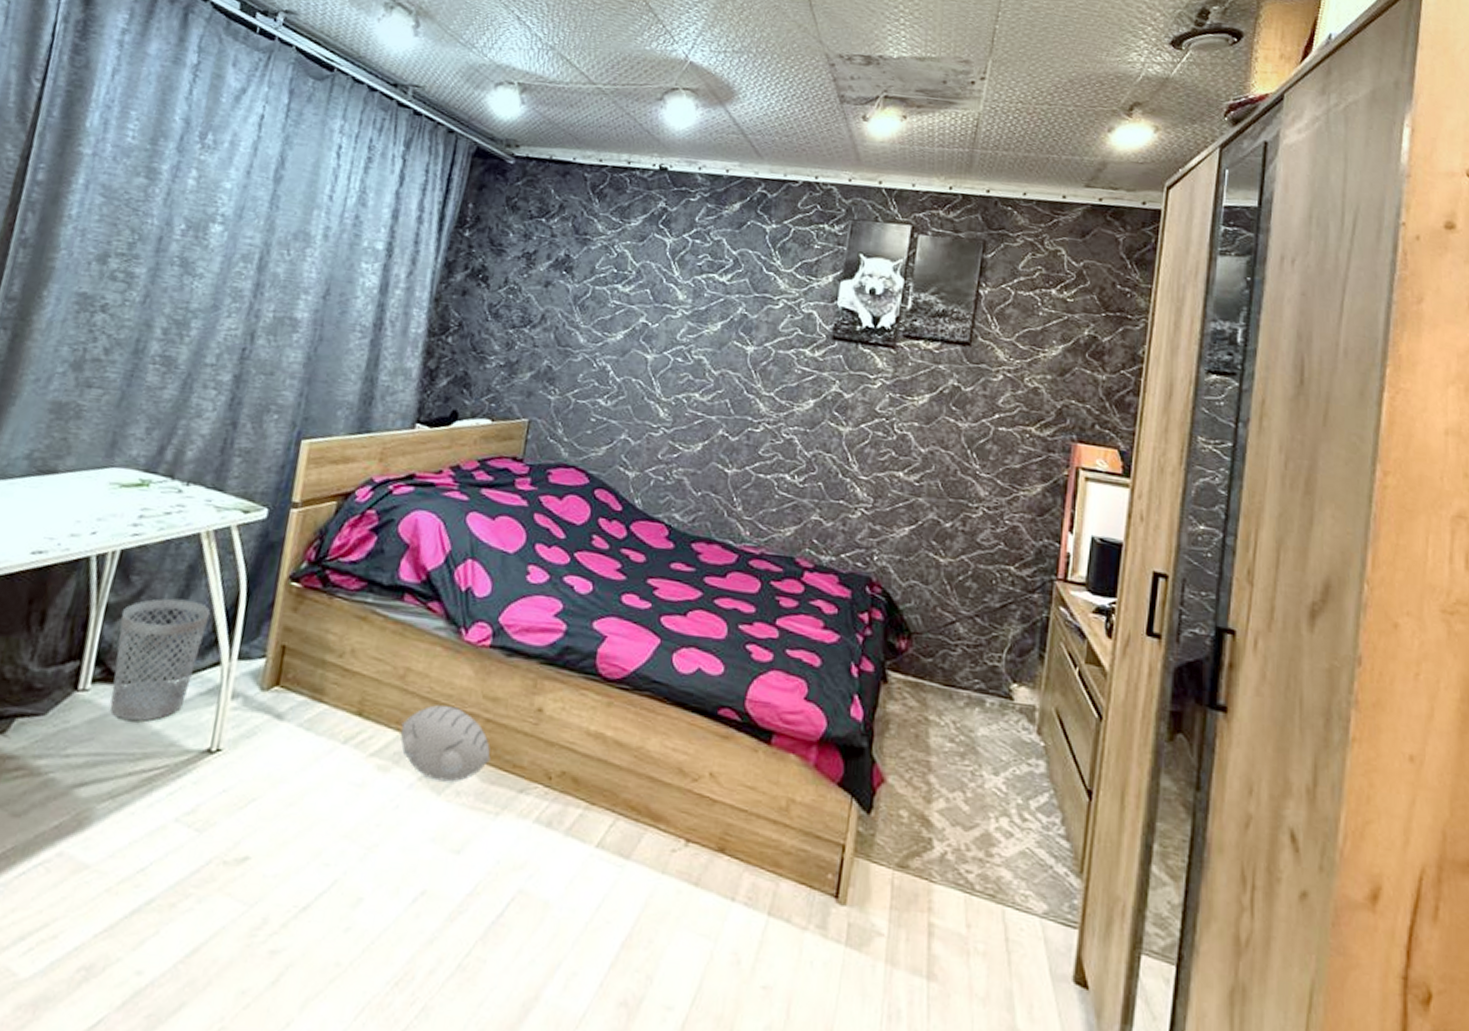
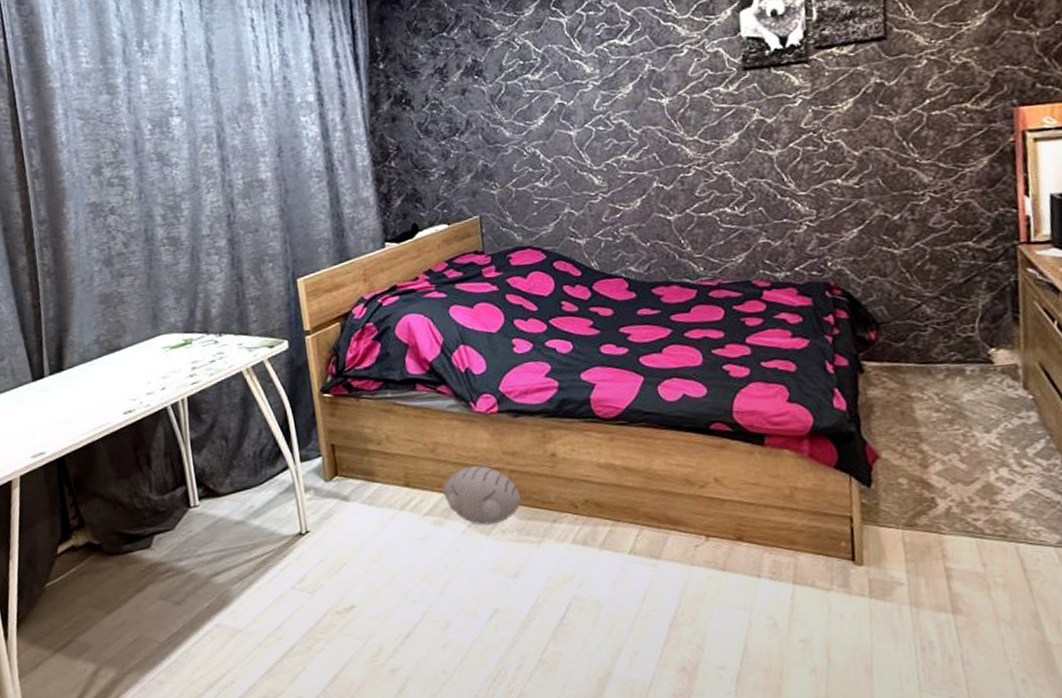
wastebasket: present [110,598,211,721] -> none [203,424,271,522]

